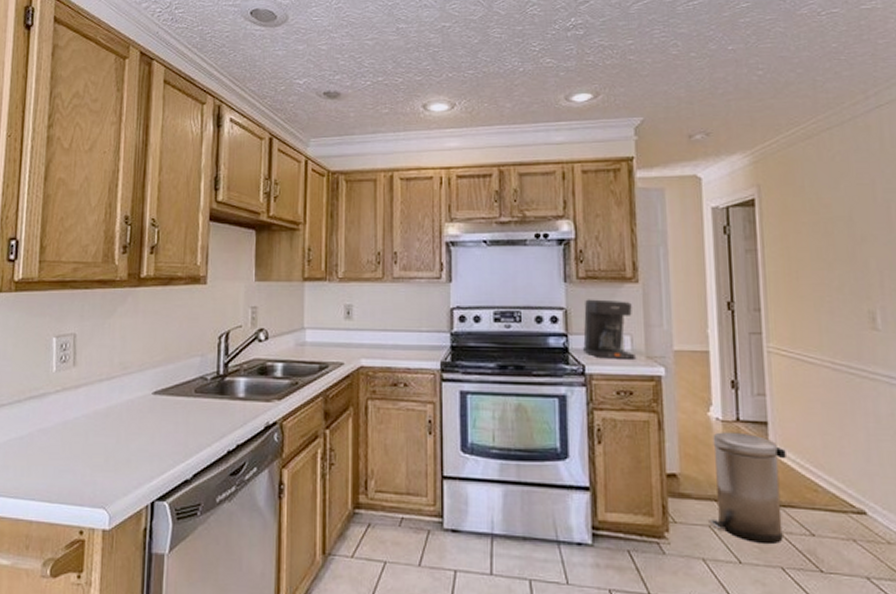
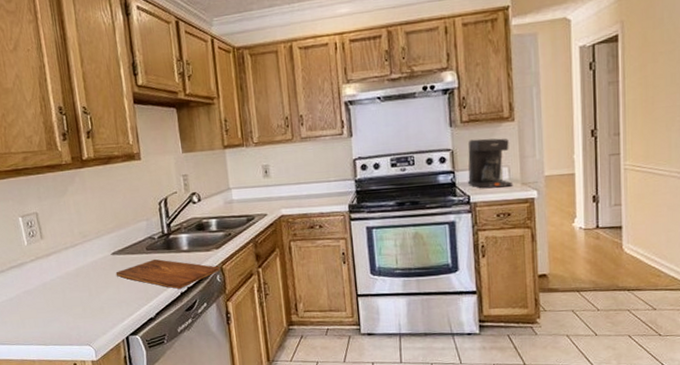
cutting board: none [153,404,280,447] -> present [115,258,221,290]
pedal bin: present [709,432,786,544] -> none [572,237,636,320]

